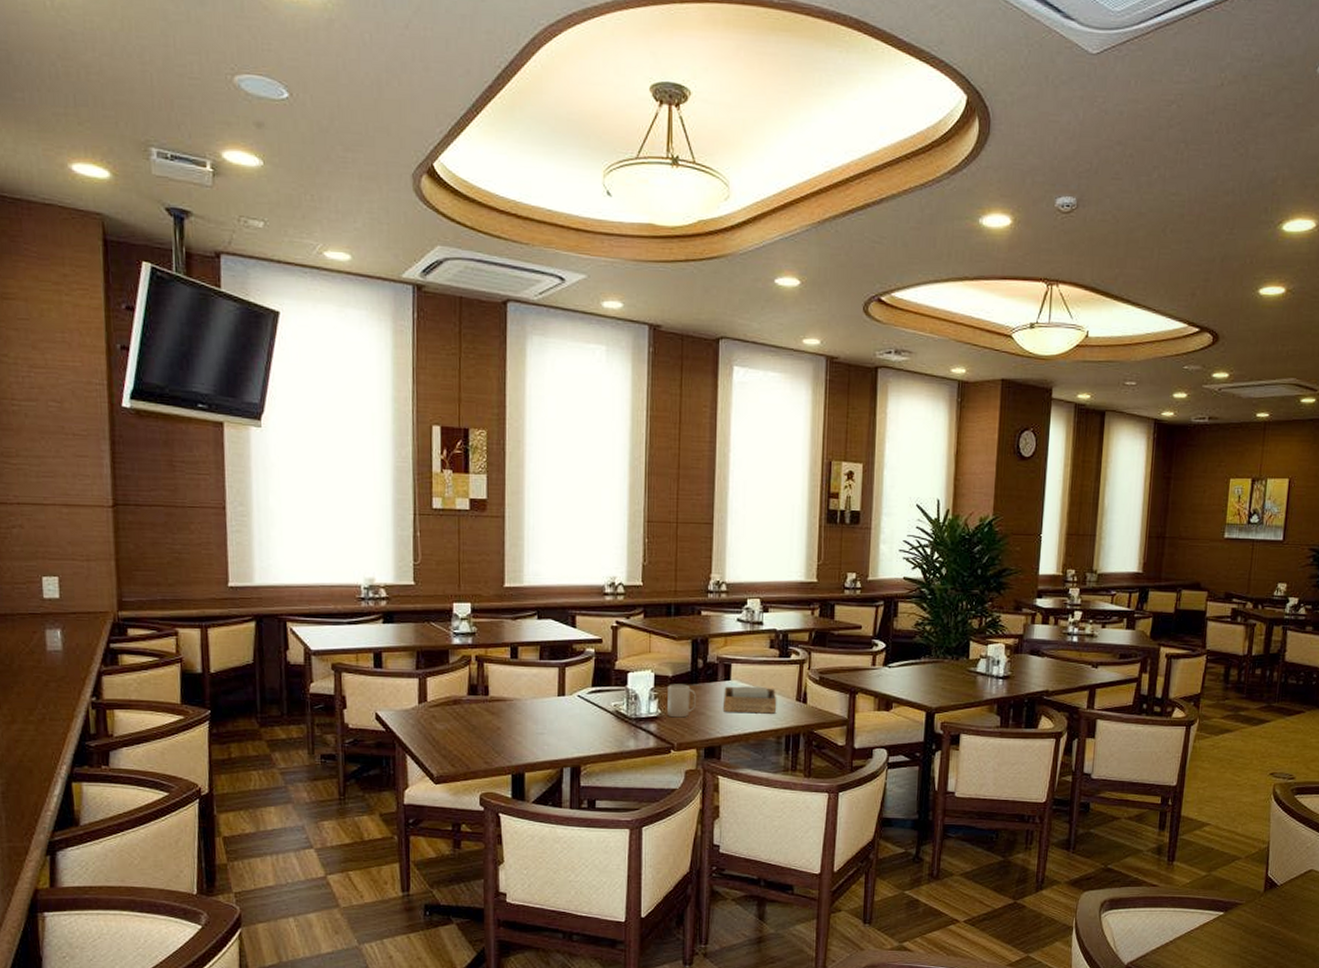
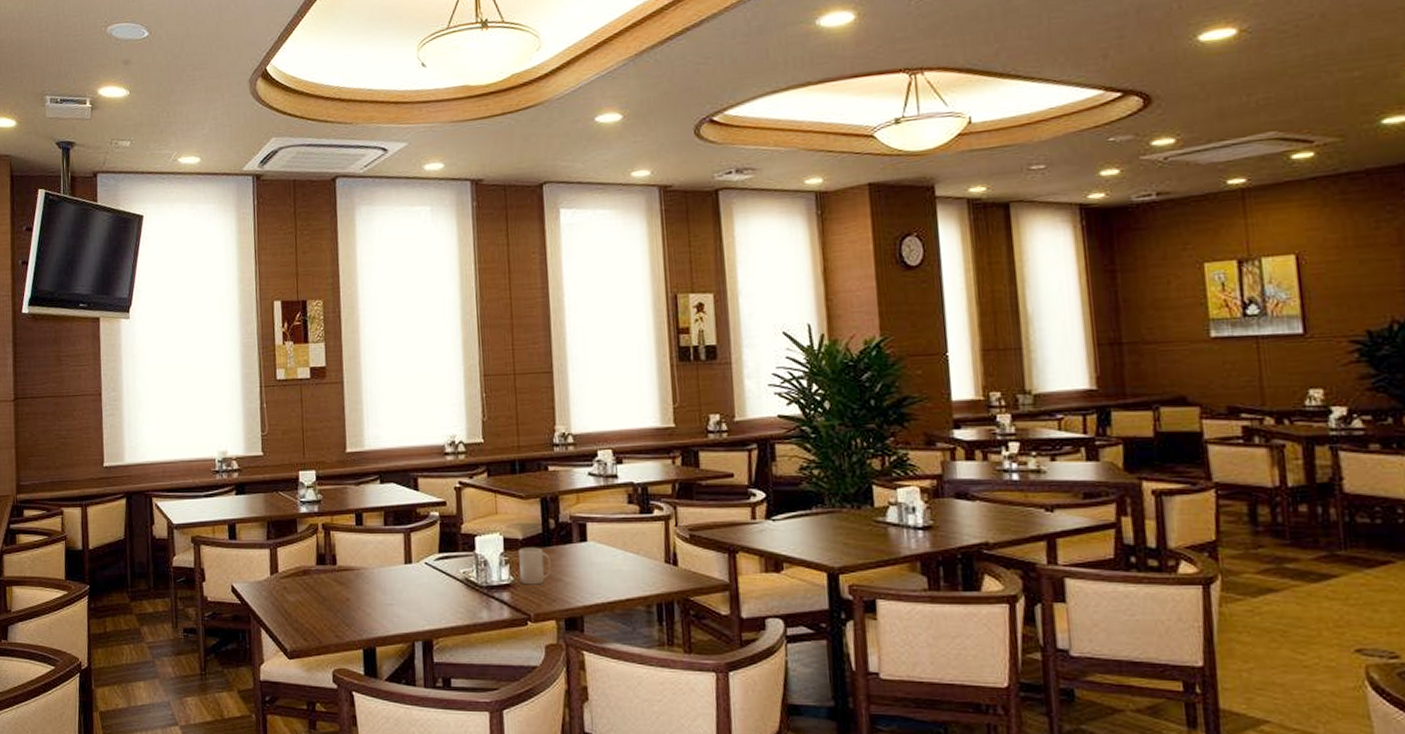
napkin holder: present [722,686,777,714] -> none [581,547,643,579]

